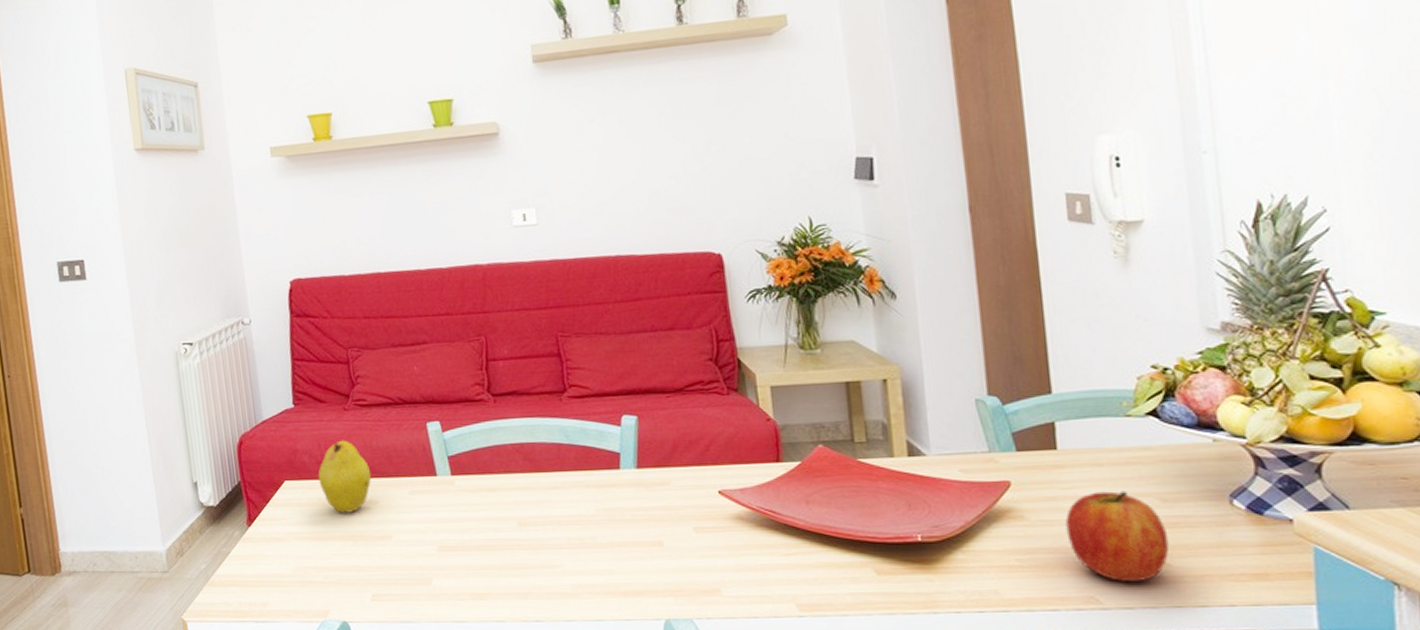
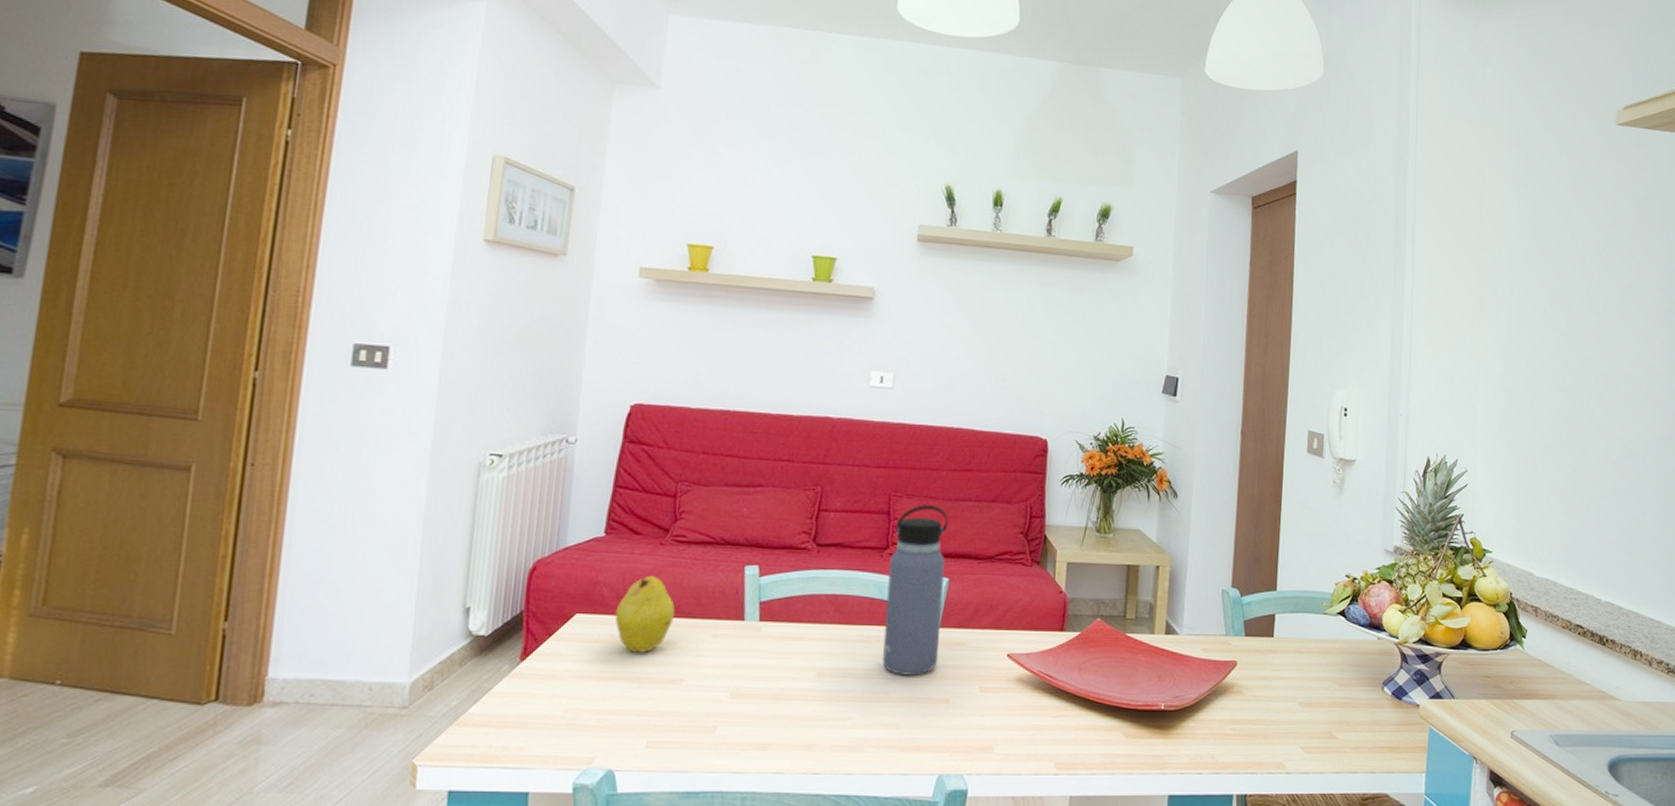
water bottle: none [569,341,642,520] -> present [882,505,948,676]
apple: present [1065,490,1170,583] -> none [1270,674,1339,752]

